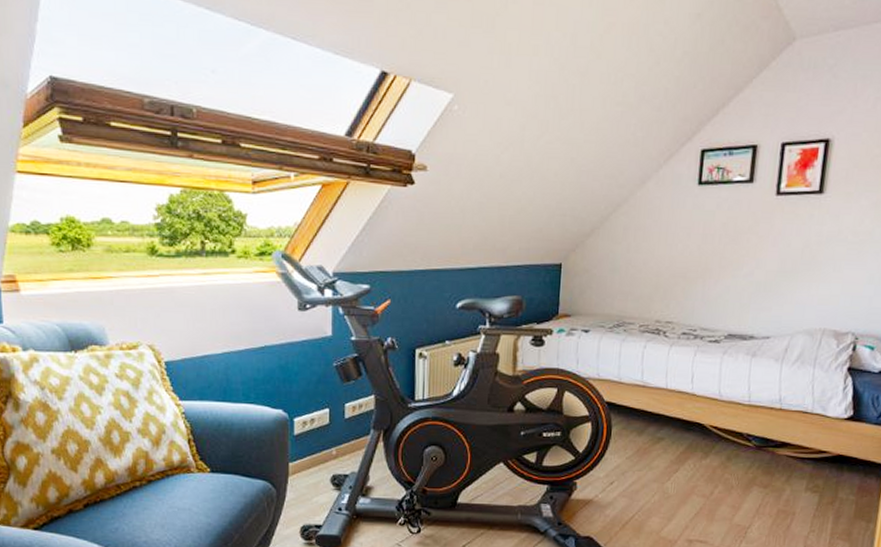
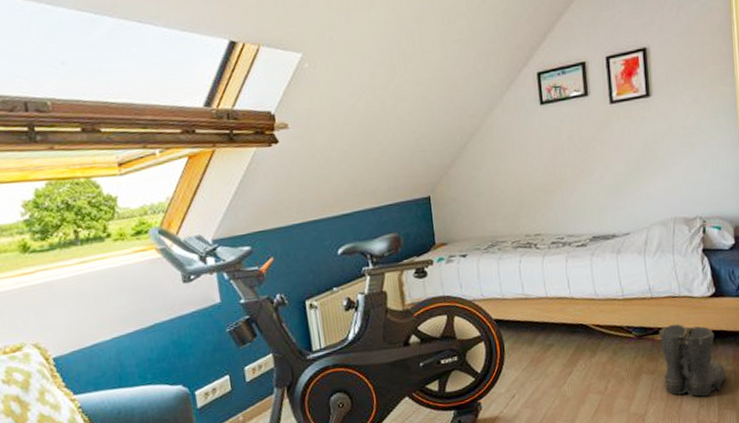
boots: none [773,441,847,521] -> present [659,323,726,397]

